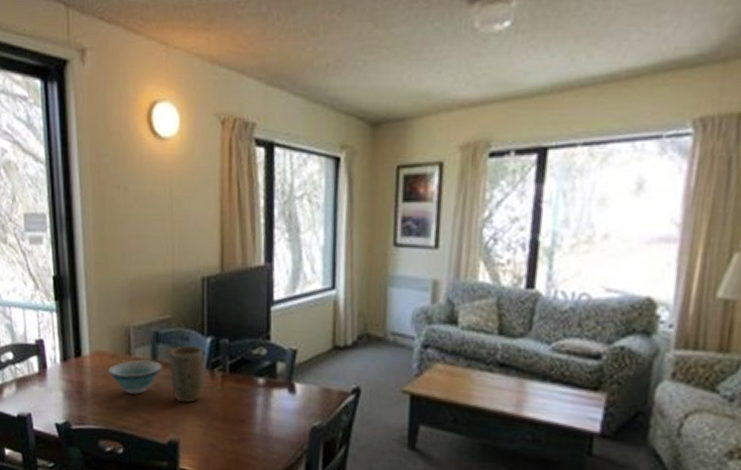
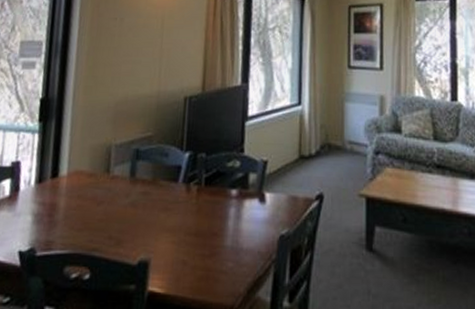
bowl: present [107,360,162,395] -> none [83,177,140,215]
plant pot: present [169,345,205,403] -> none [146,160,183,219]

